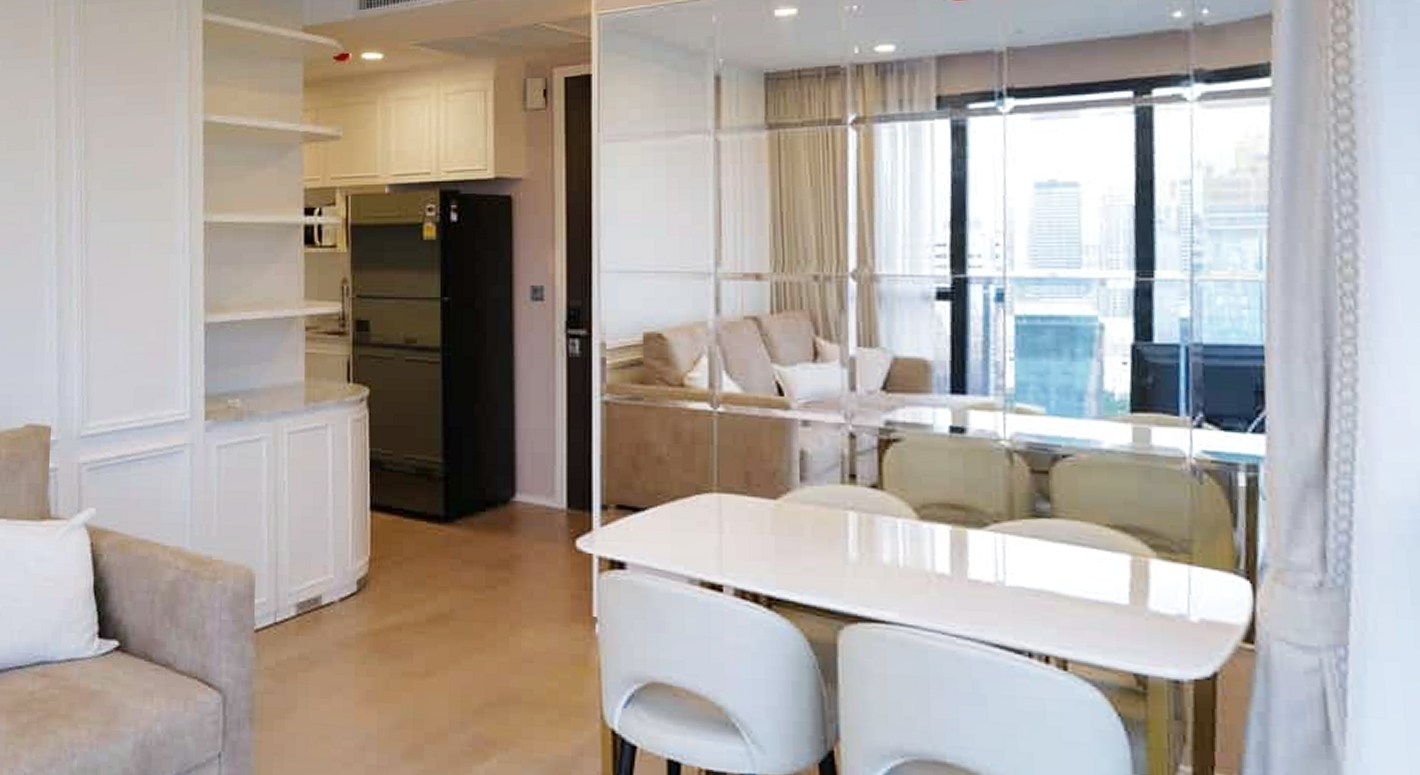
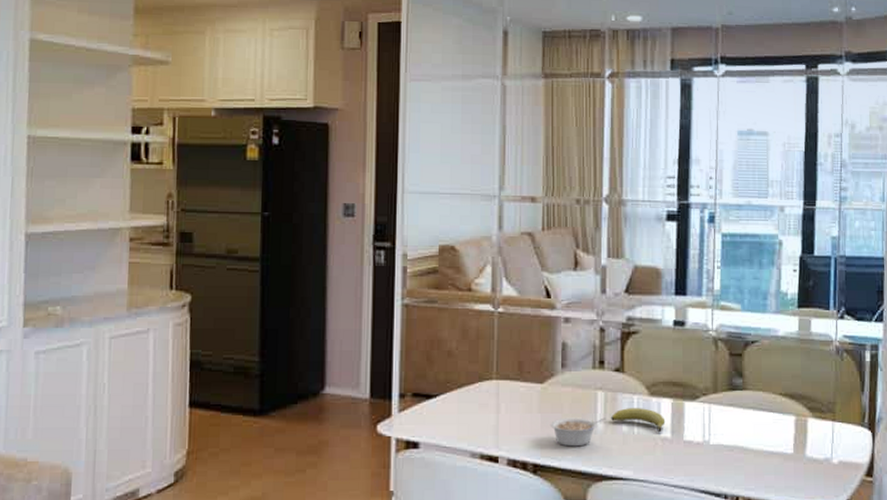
legume: none [787,542,861,579] -> present [550,417,606,447]
fruit: none [867,534,942,568] -> present [611,408,666,433]

